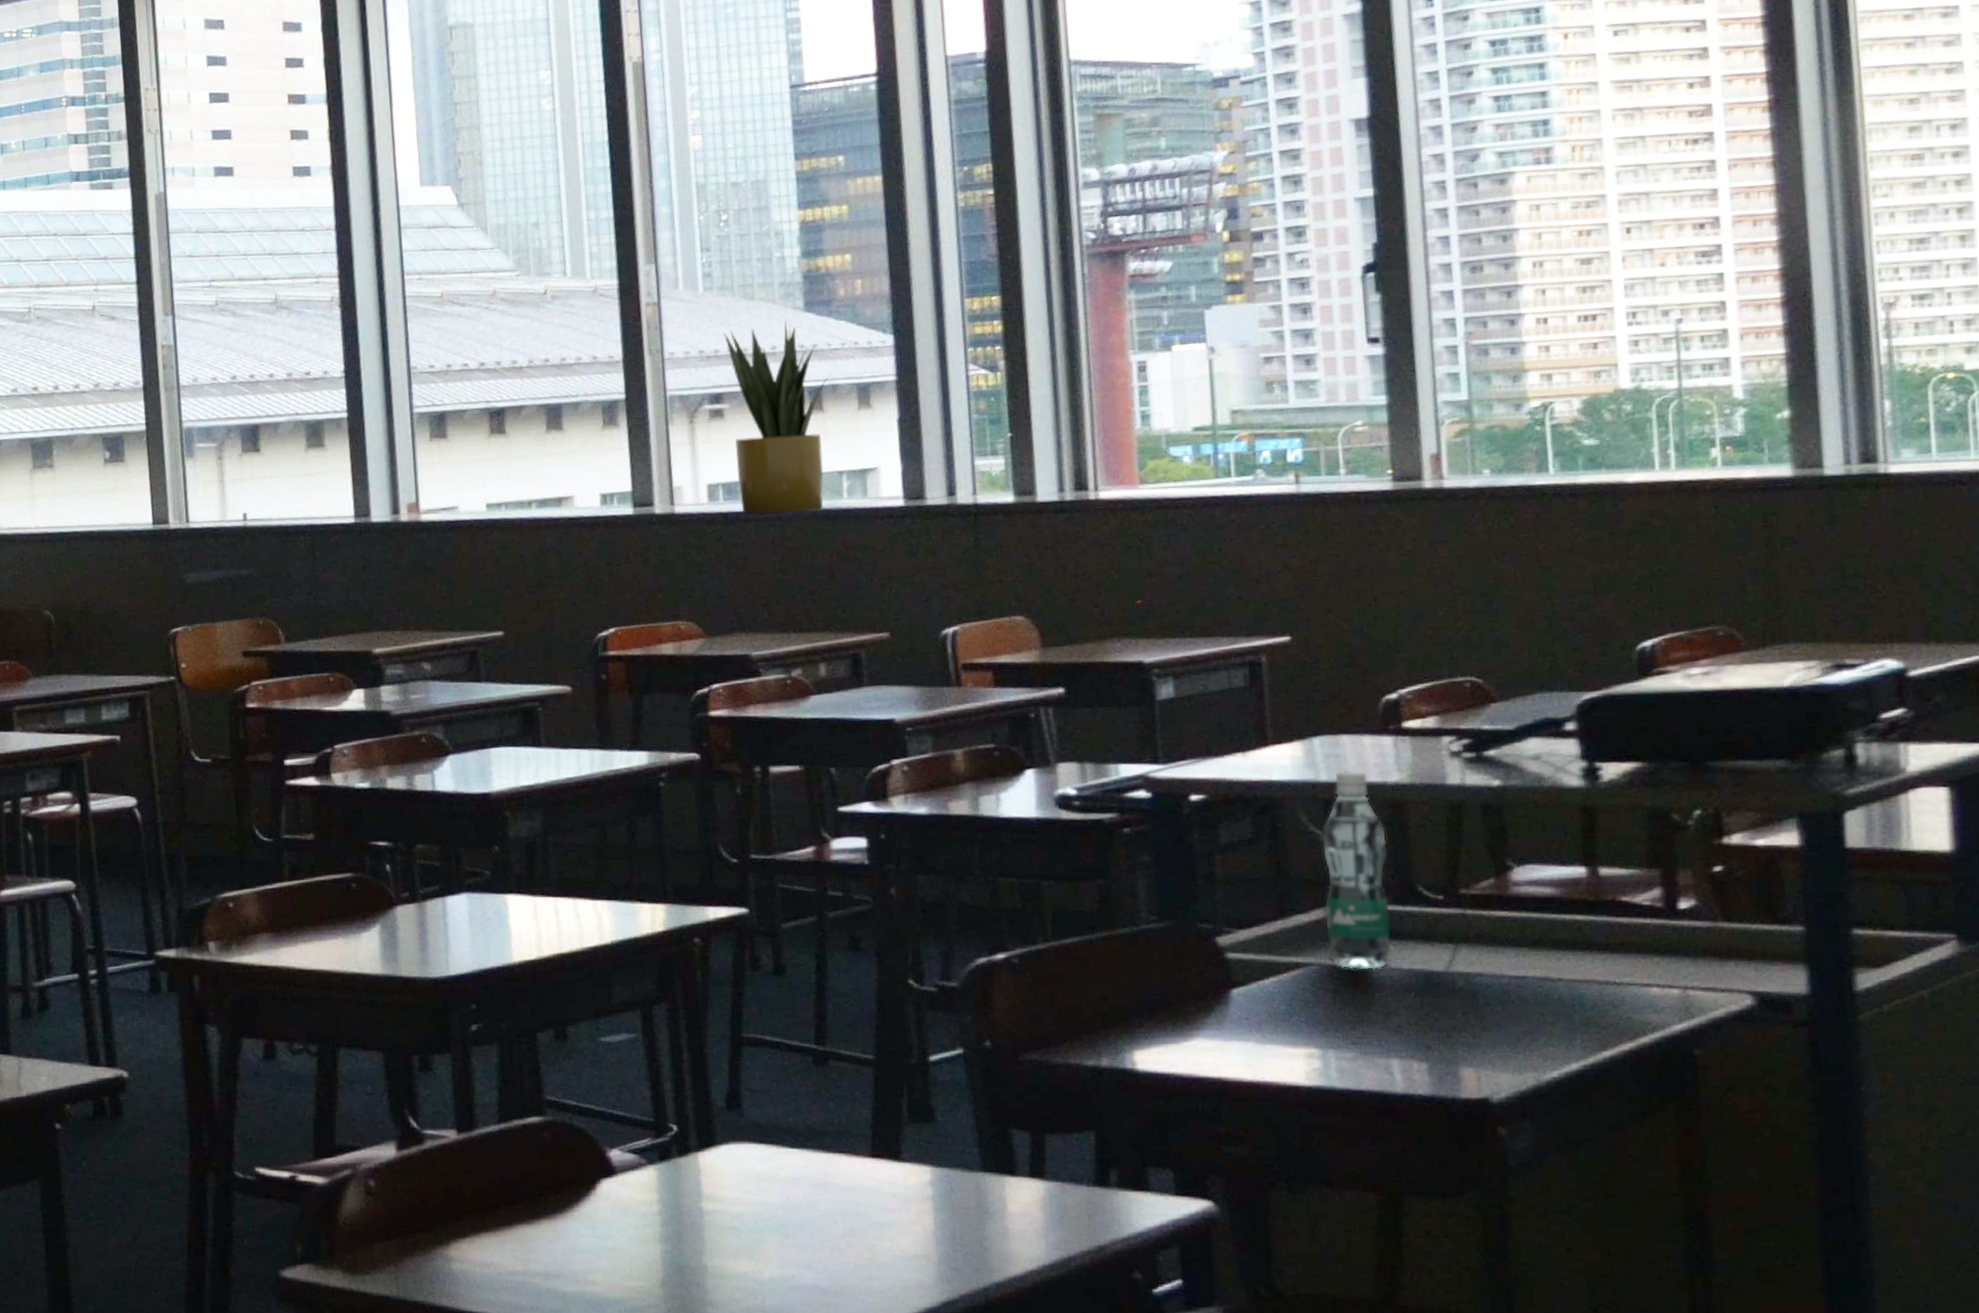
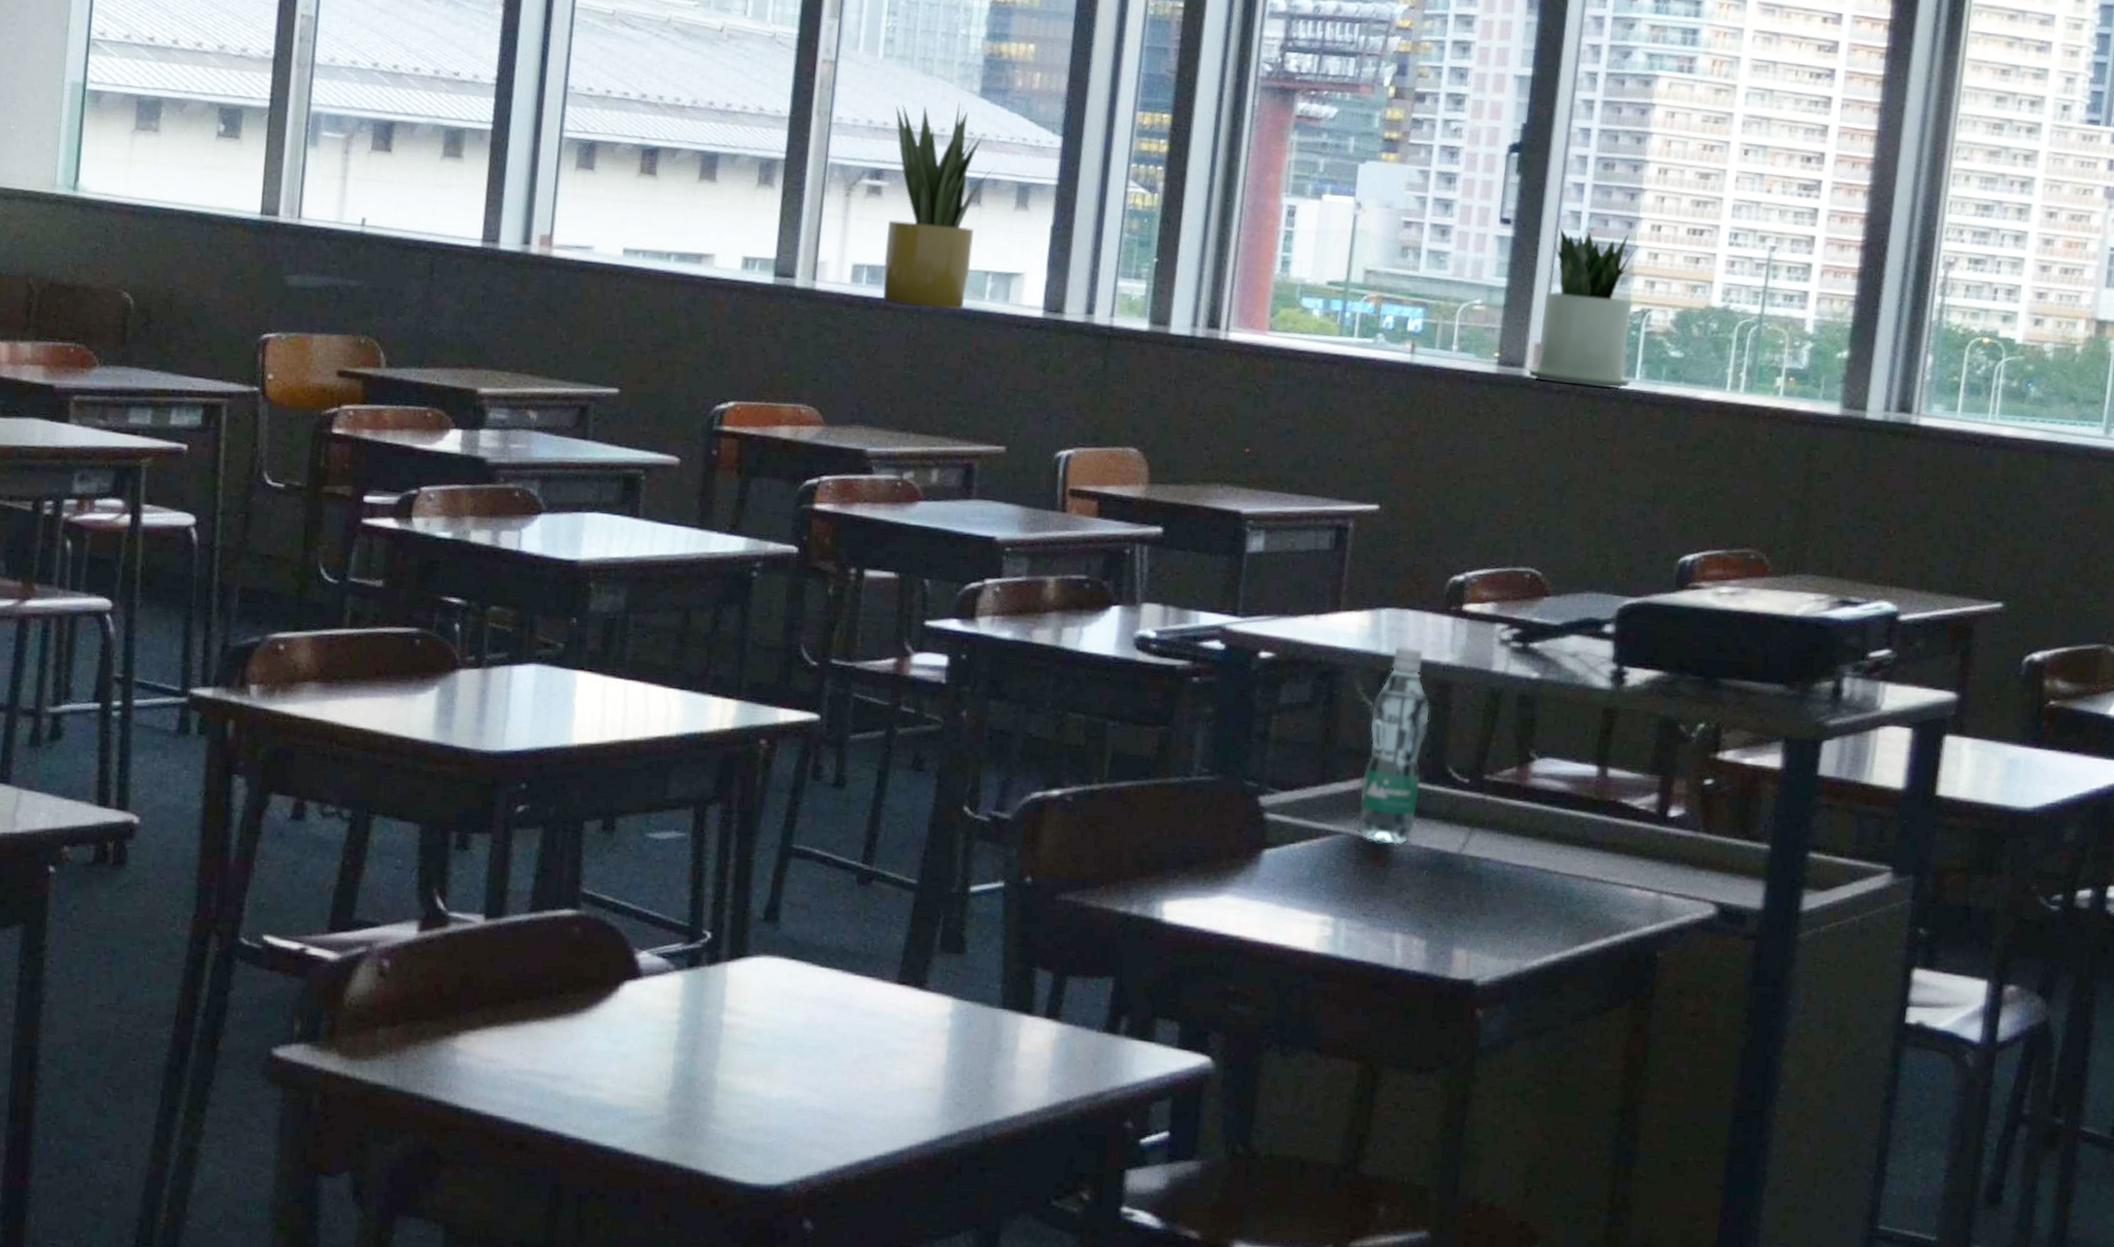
planter: none [1426,331,1546,491] -> present [1527,228,1638,389]

